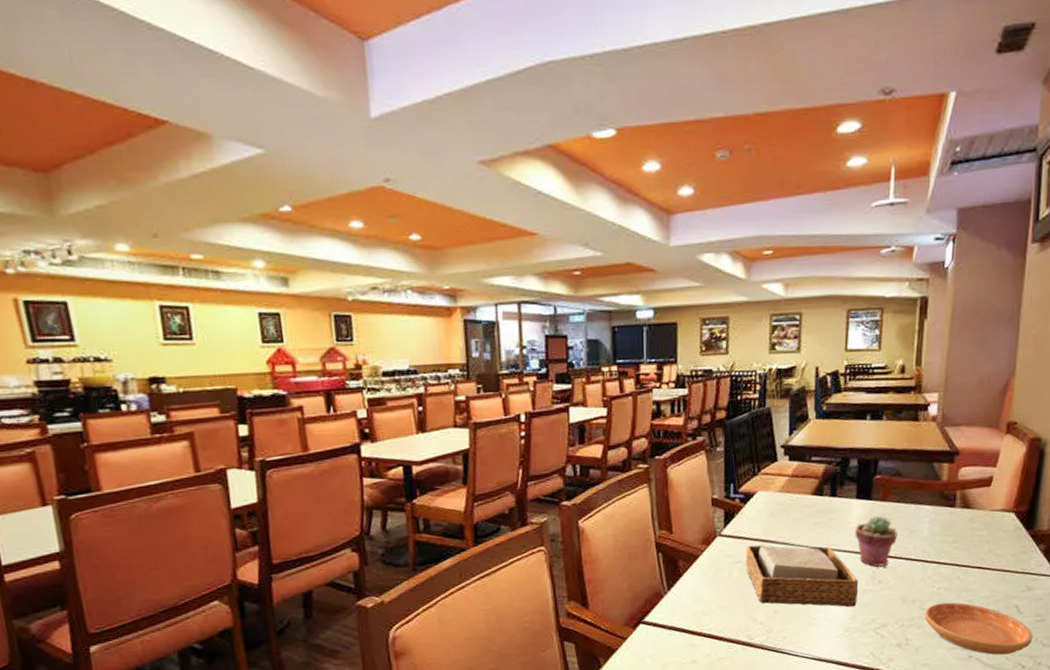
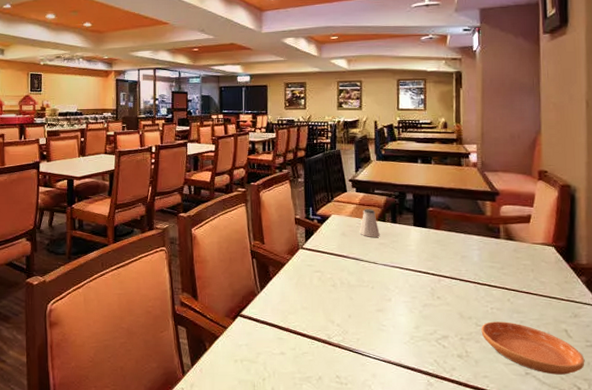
napkin holder: present [745,545,859,607] -> none [323,258,420,318]
saltshaker: none [790,480,815,516] -> present [359,208,380,237]
potted succulent: present [854,515,897,567] -> none [413,241,451,286]

